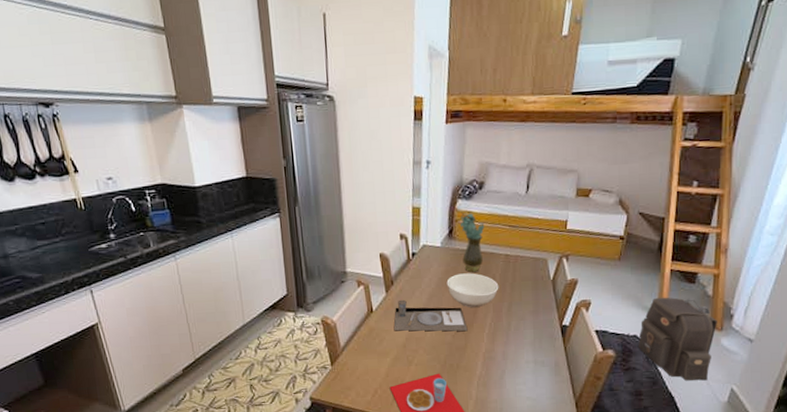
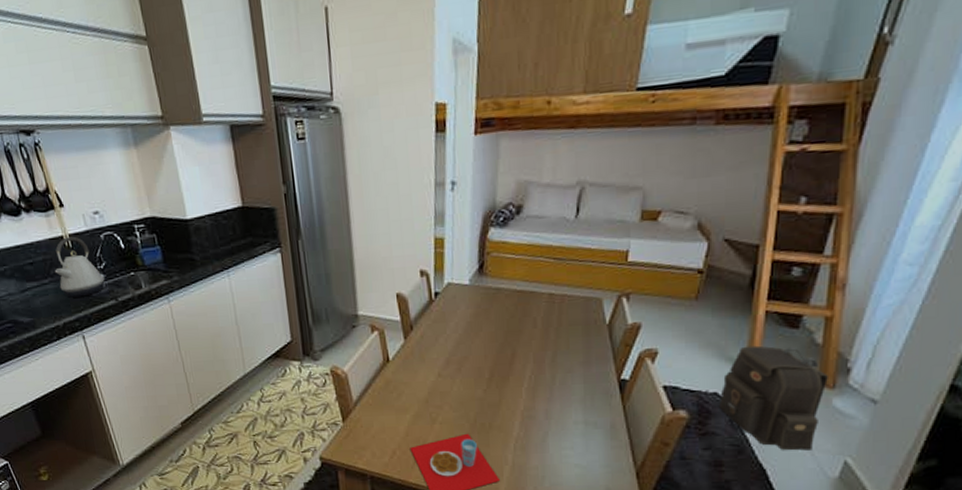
kettle: none [66,199,115,255] -> present [54,236,105,298]
place setting: present [393,299,468,332] -> none [414,347,503,386]
bowl: present [446,273,499,308] -> none [476,316,541,358]
vase: present [460,212,485,273] -> none [493,242,523,316]

